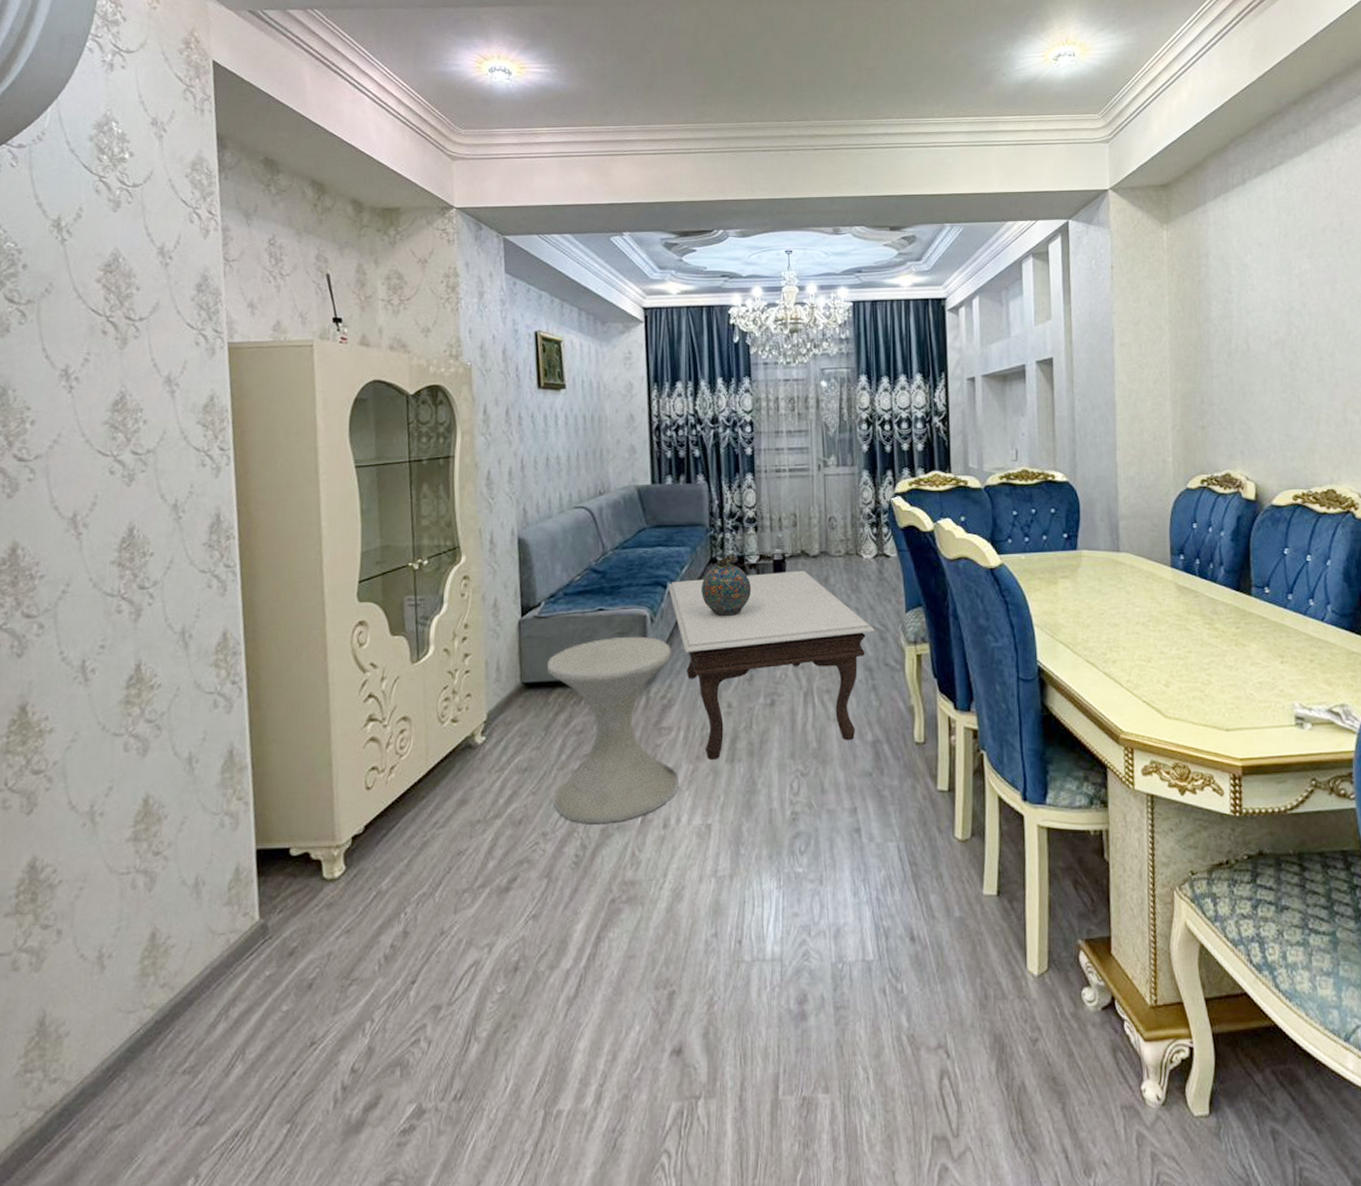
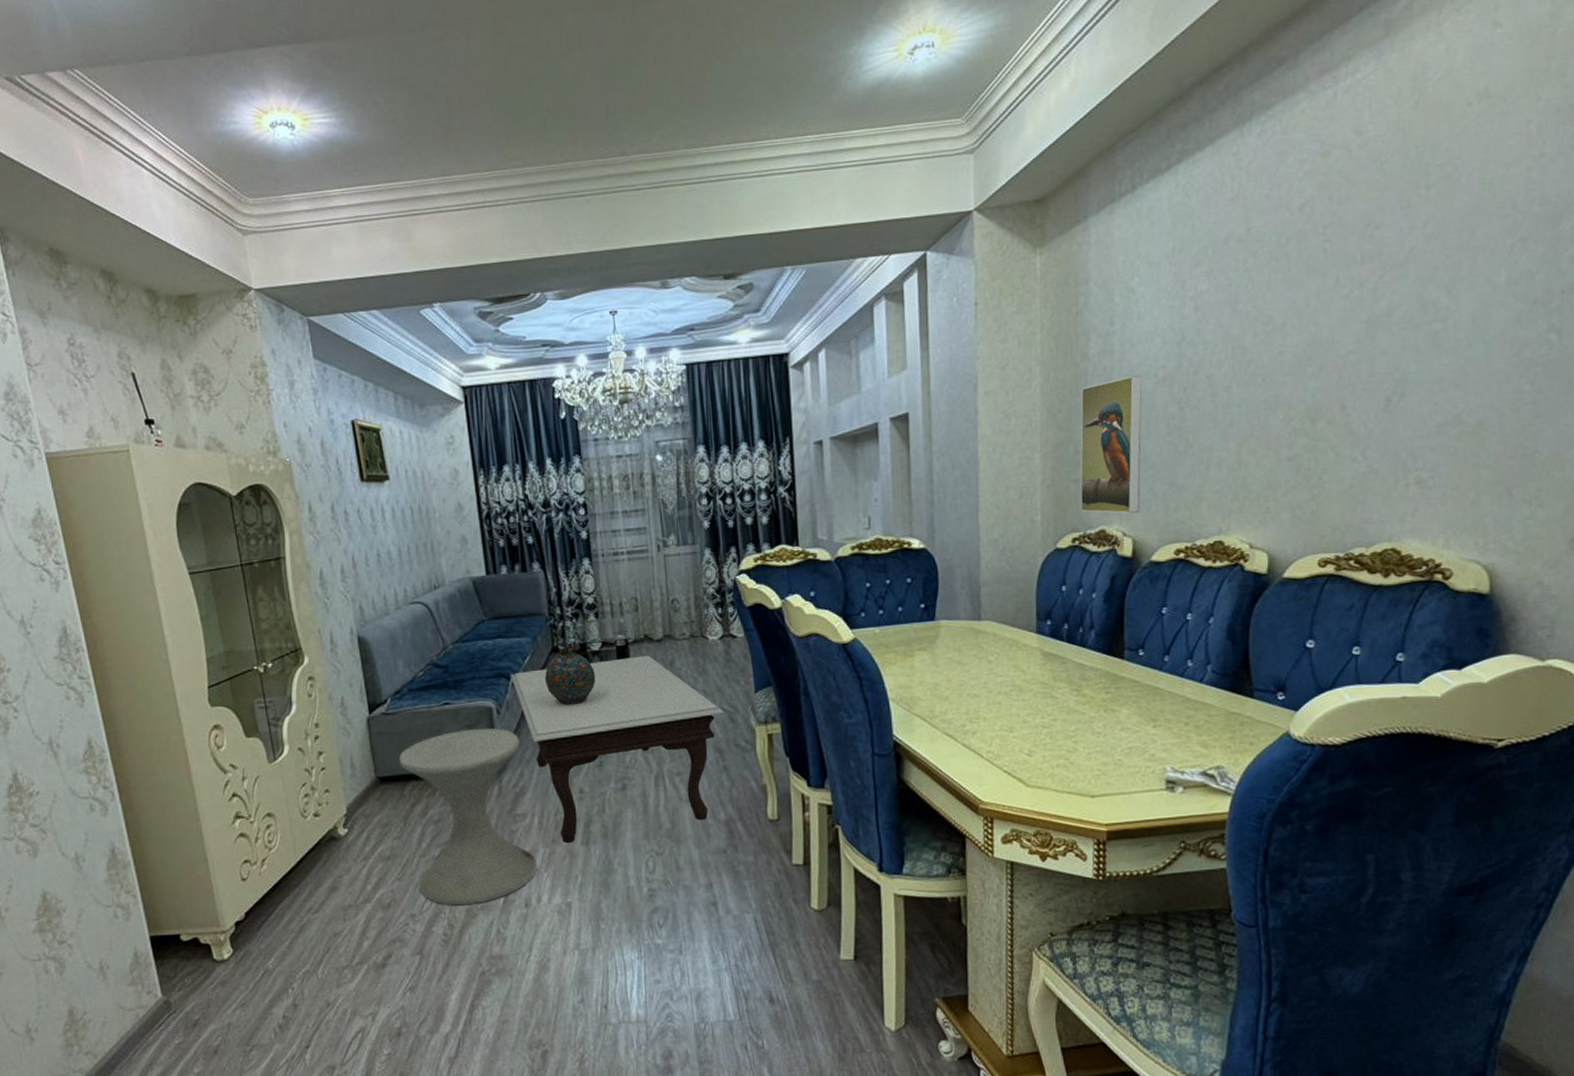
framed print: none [1205,338,1260,460] -> present [1080,375,1143,514]

